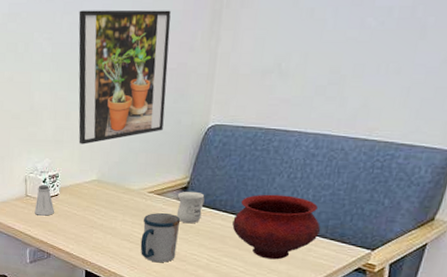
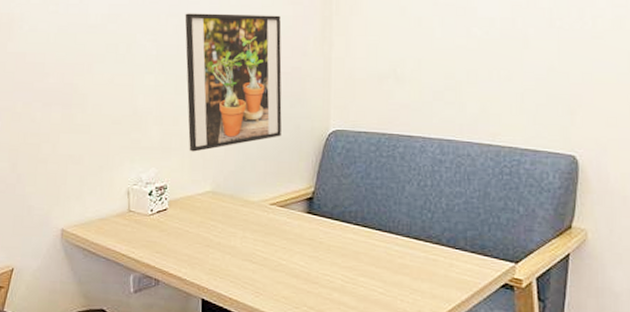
saltshaker: present [34,185,54,216] -> none [139,198,163,234]
mug: present [140,212,181,263] -> none [265,227,308,287]
mug: present [176,191,205,224] -> none [302,202,333,239]
bowl: present [232,194,320,260] -> none [366,204,459,278]

